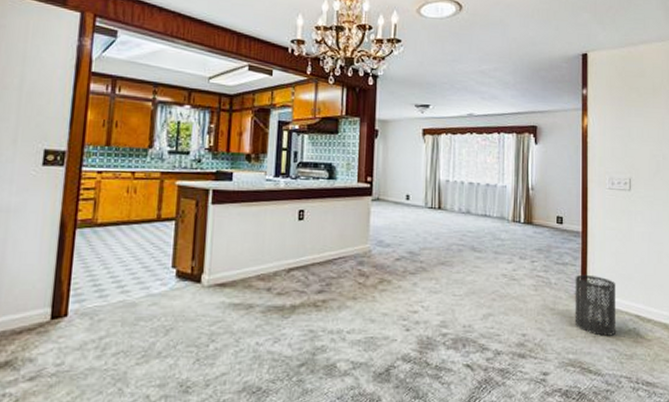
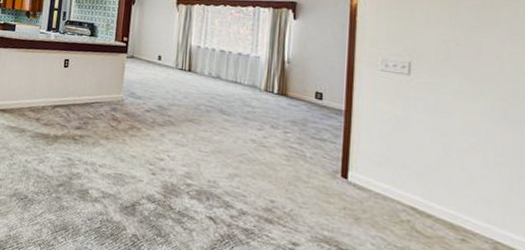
trash can: present [574,274,617,336] -> none [332,153,385,223]

